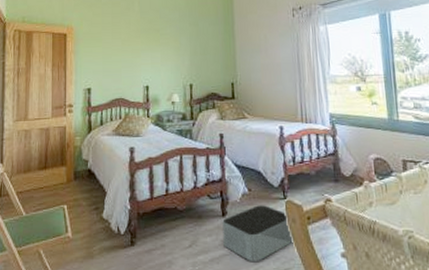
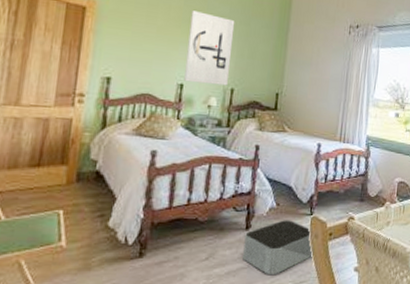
wall art: none [147,21,186,84] -> present [184,10,235,86]

